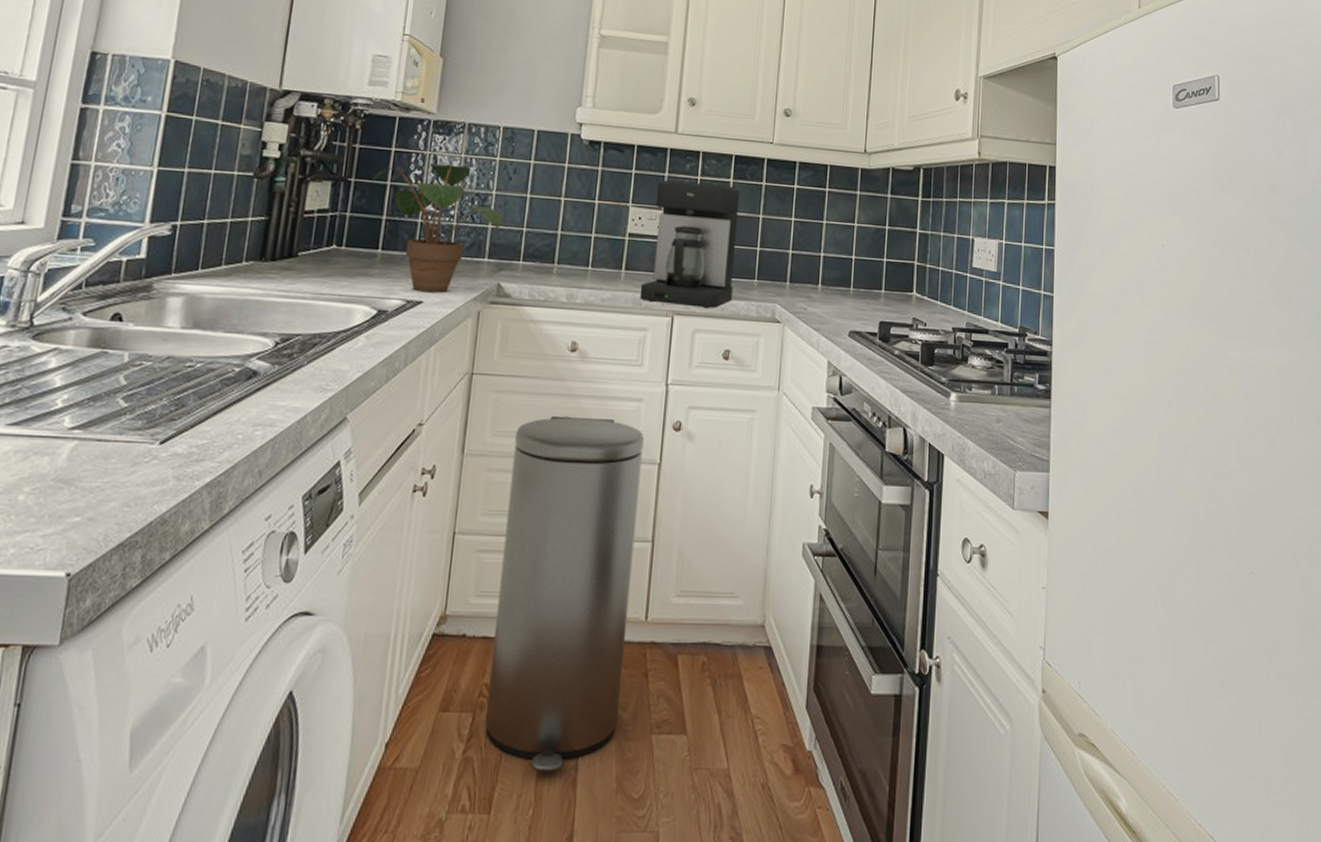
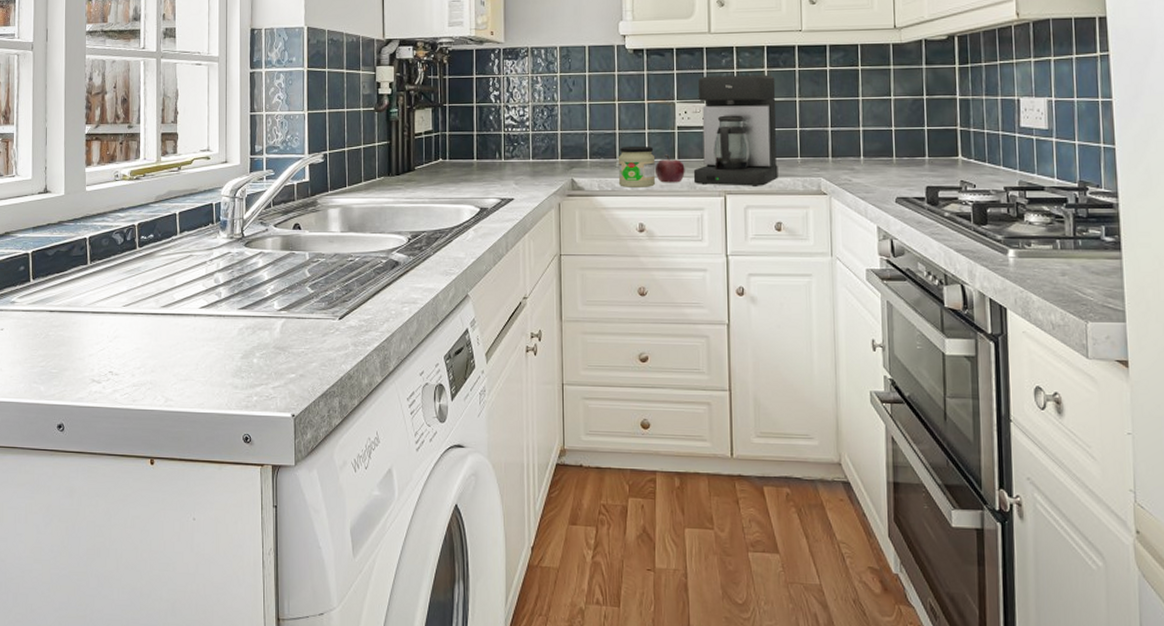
potted plant: present [371,163,503,292] -> none [461,82,569,191]
pedal bin: present [485,415,645,772] -> none [602,286,718,577]
jar: none [553,250,600,301] -> present [618,145,656,189]
fruit: none [597,264,632,298] -> present [654,154,685,183]

